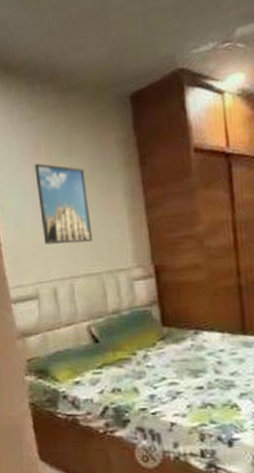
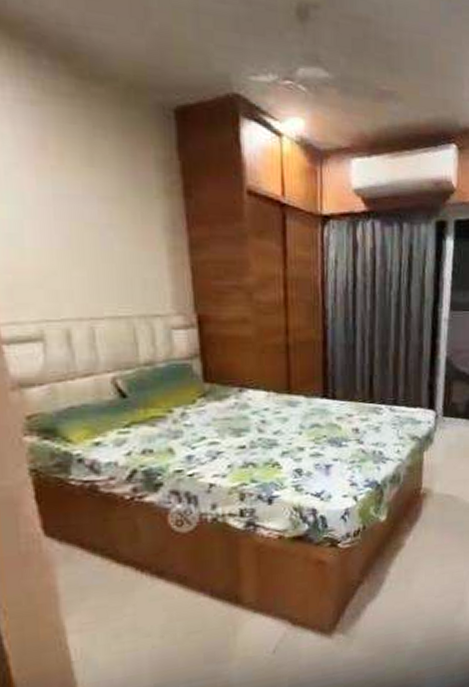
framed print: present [34,163,93,245] -> none [38,166,121,277]

